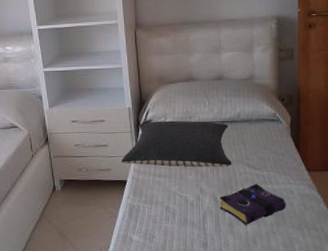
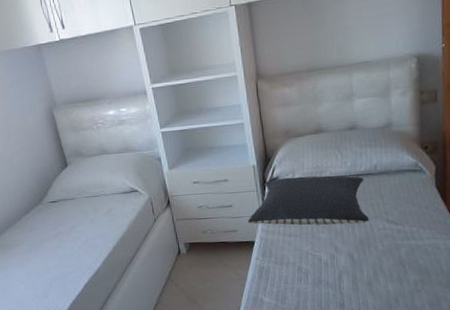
book: present [219,183,286,225] -> none [356,239,432,284]

